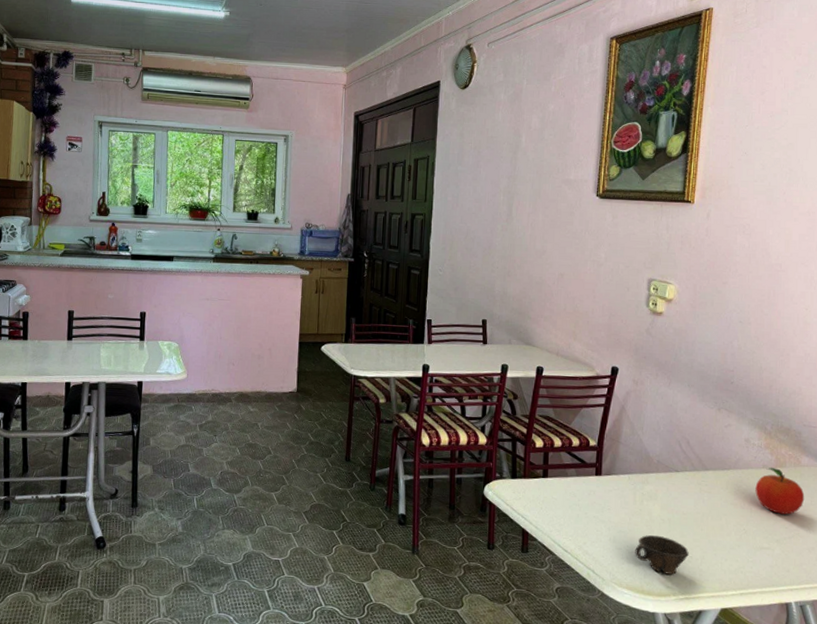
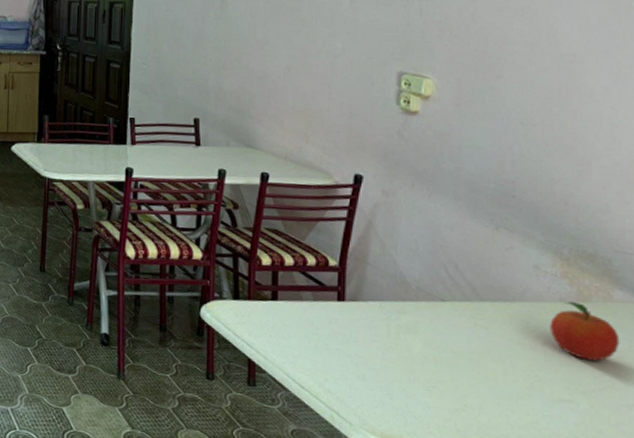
cup: present [635,534,689,575] -> none [391,374,462,425]

